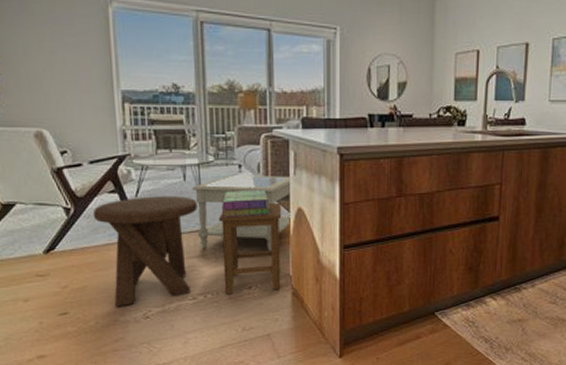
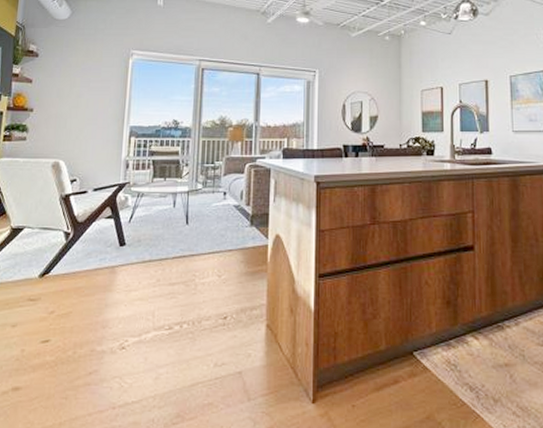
music stool: present [92,196,198,307] -> none [88,222,183,336]
side table: present [192,175,291,252] -> none [180,202,270,279]
stool: present [218,202,282,294] -> none [200,229,261,325]
stack of books: present [221,190,270,217] -> none [204,216,250,244]

